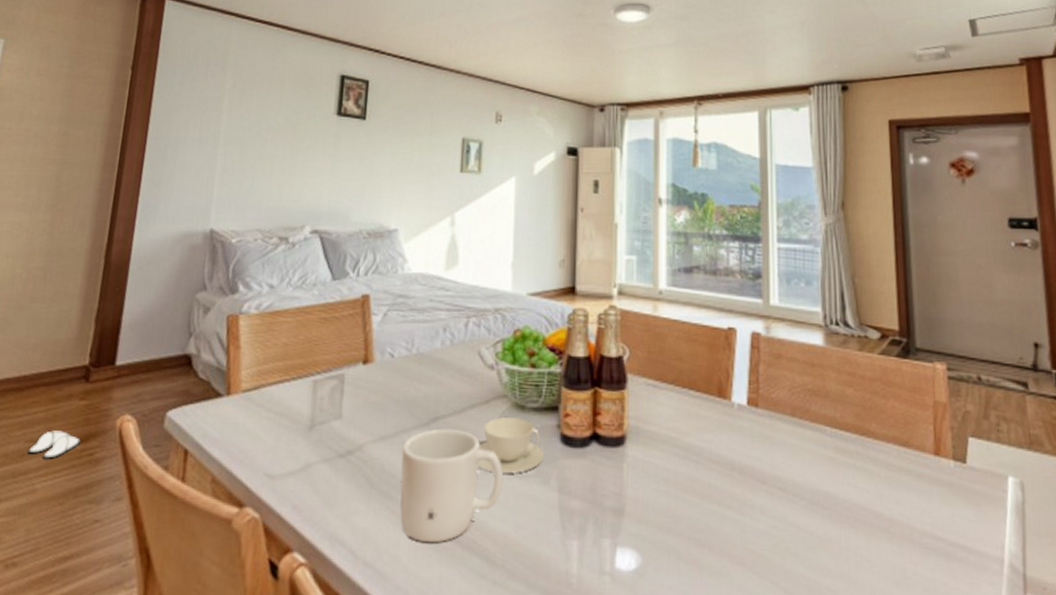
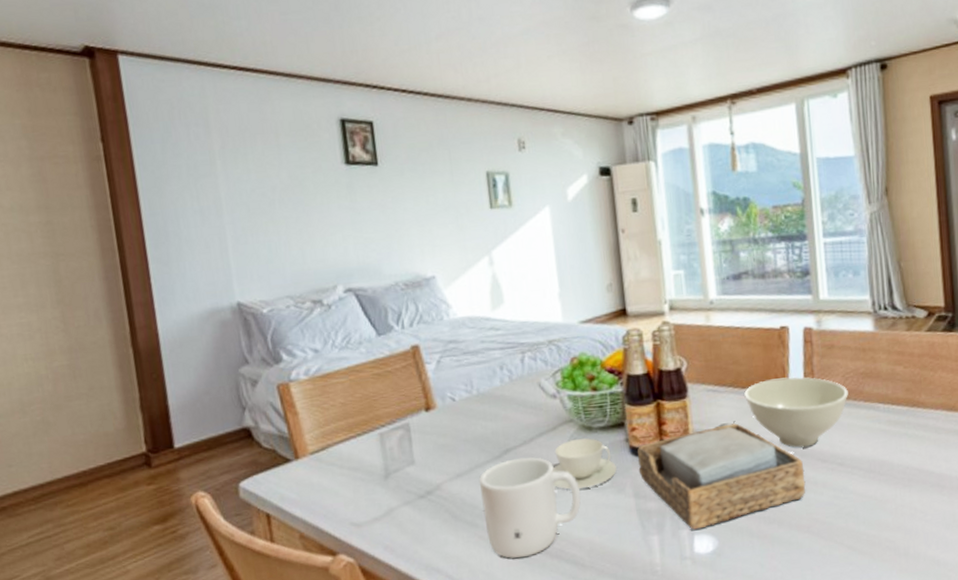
slippers: present [27,430,81,459] -> none [109,515,160,543]
napkin holder: none [566,425,742,541] -> present [637,423,806,530]
bowl: none [685,382,794,464] -> present [744,376,848,448]

